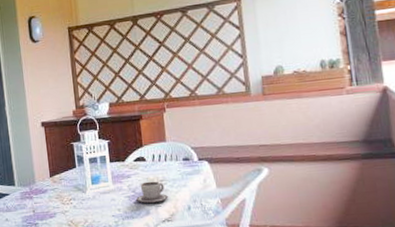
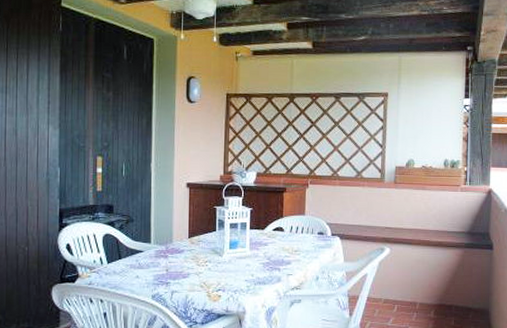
cup: present [135,181,169,204] -> none [269,251,301,272]

